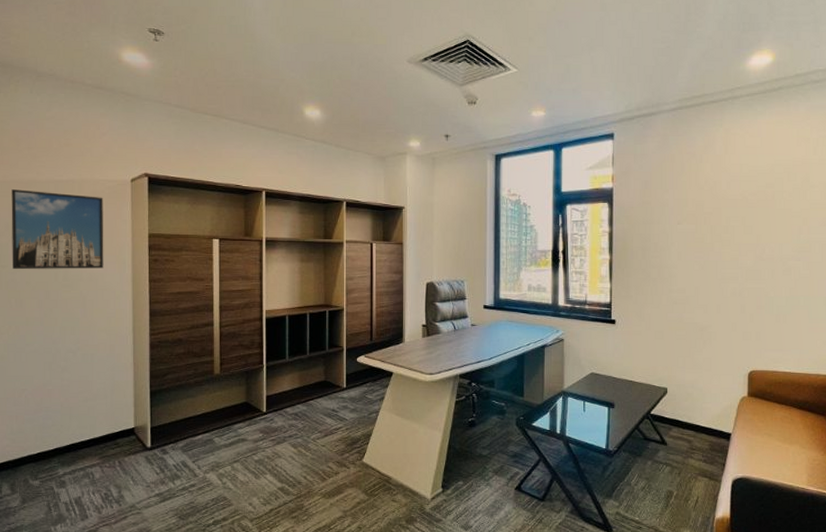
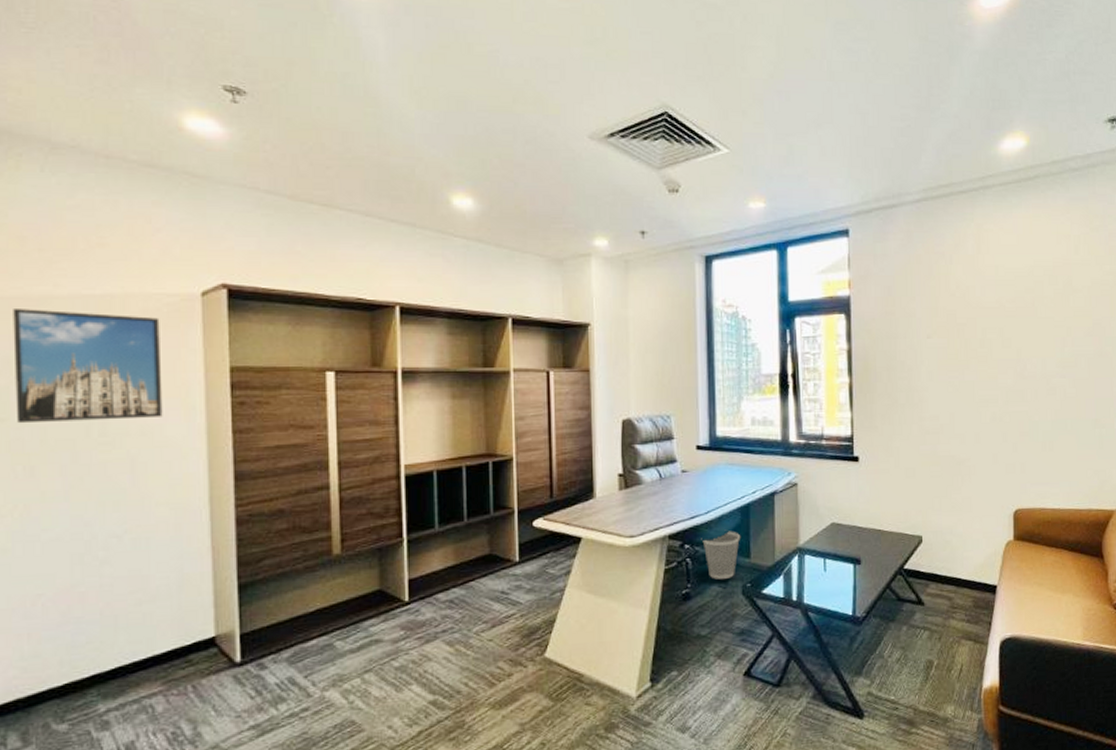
wastebasket: none [485,374,516,412] -> present [701,531,740,579]

